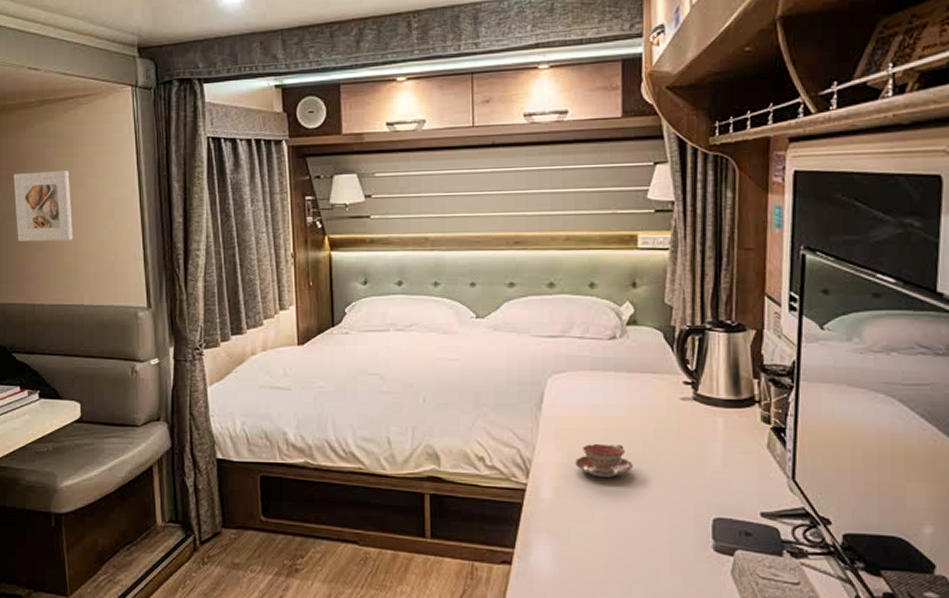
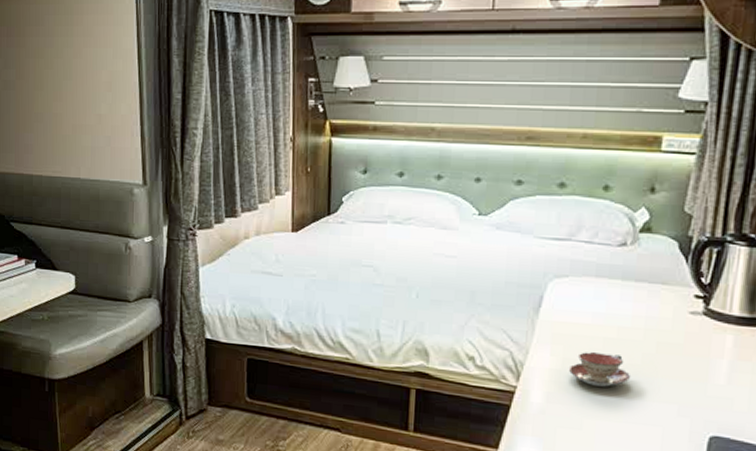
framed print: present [13,171,73,242] -> none [13,40,71,113]

